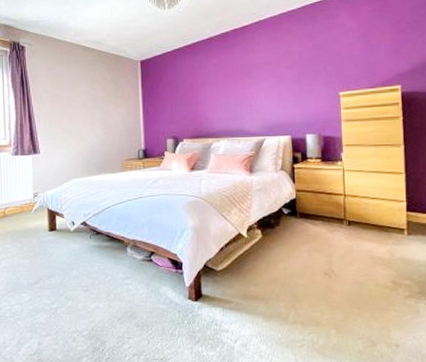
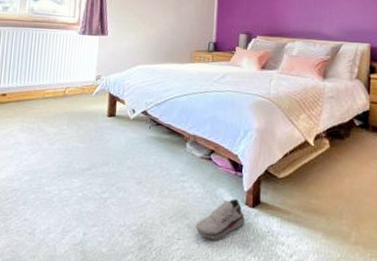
shoe: none [143,295,189,335] -> present [195,199,245,240]

